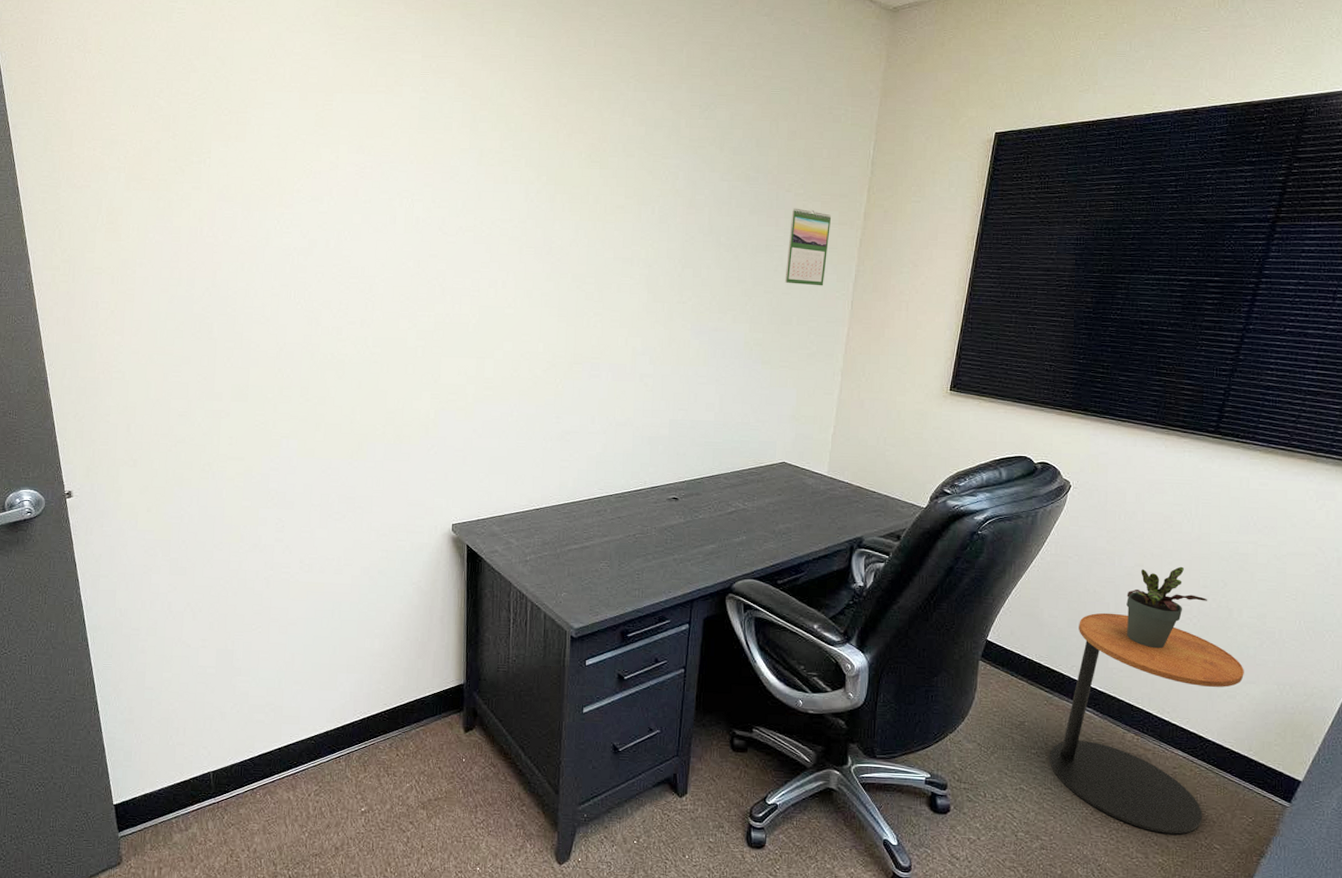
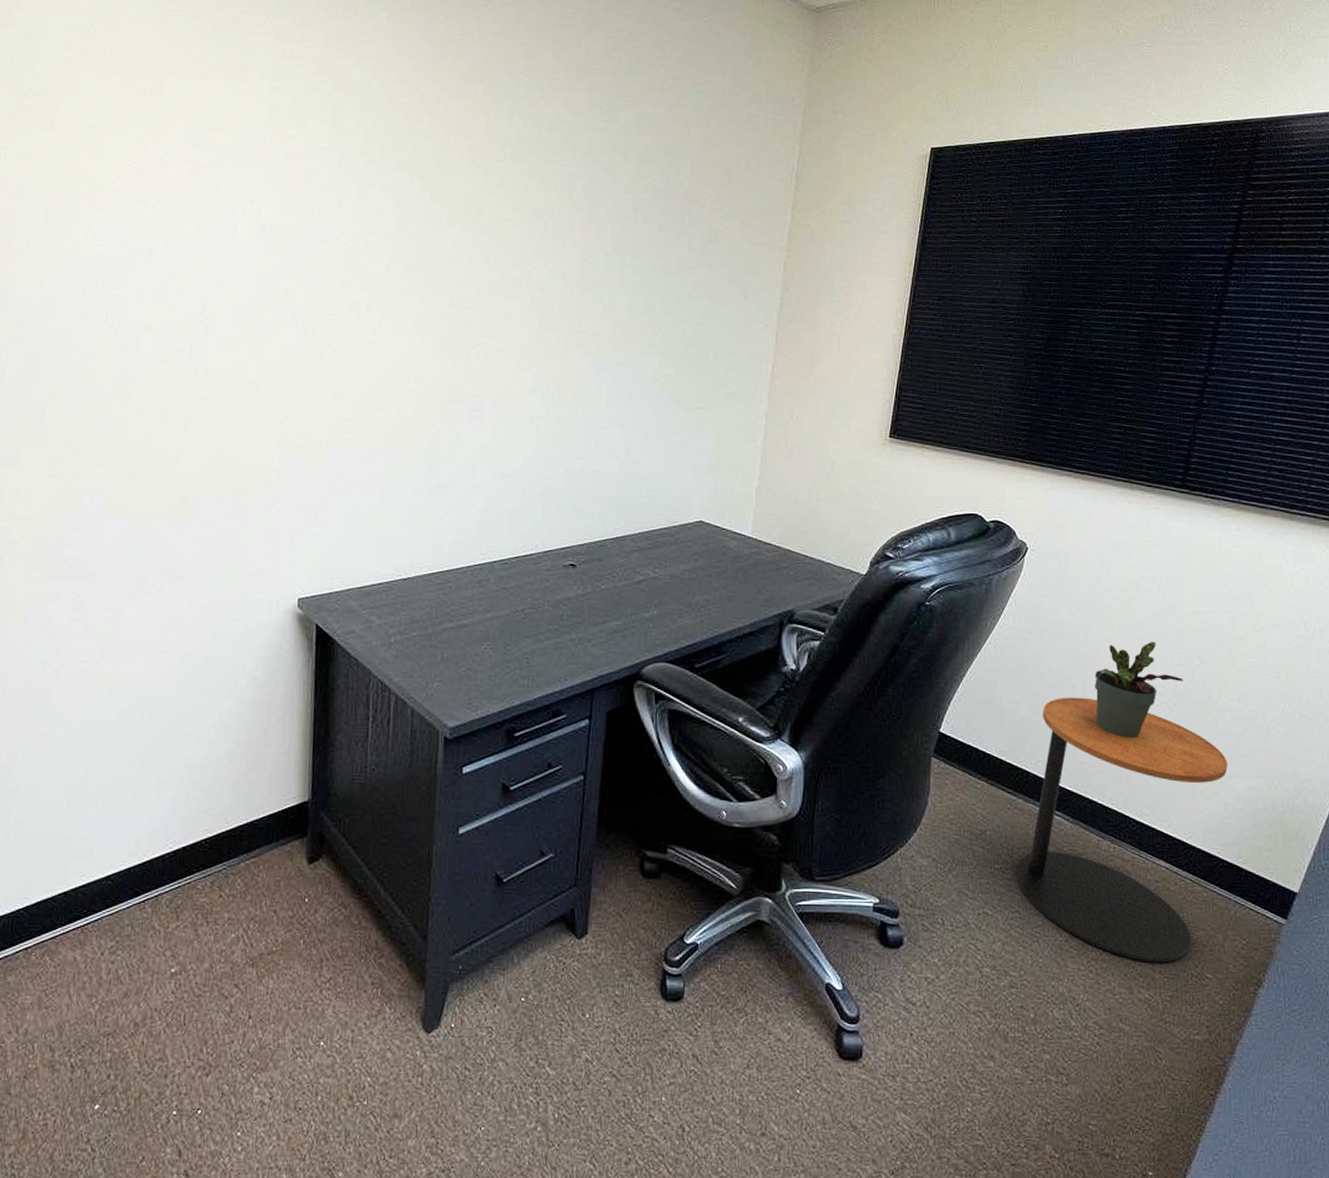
calendar: present [784,208,832,286] -> none [699,225,752,316]

